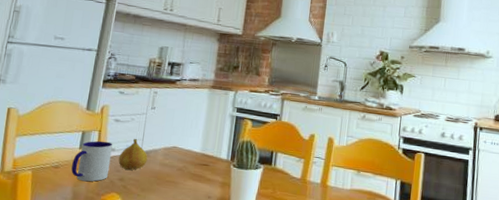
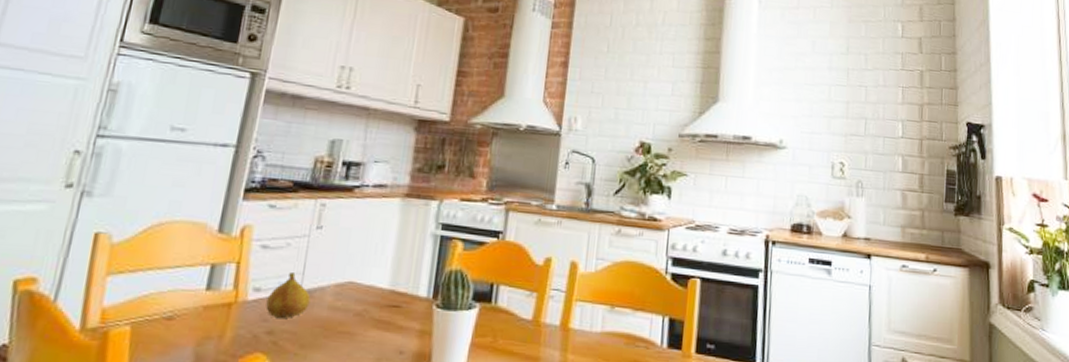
mug: present [71,140,113,182] -> none [193,277,258,338]

